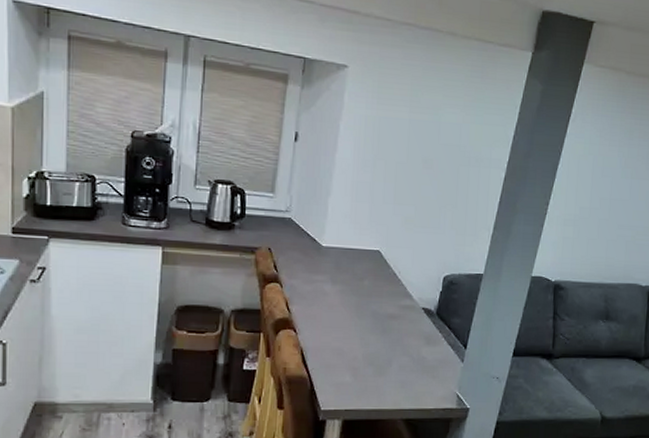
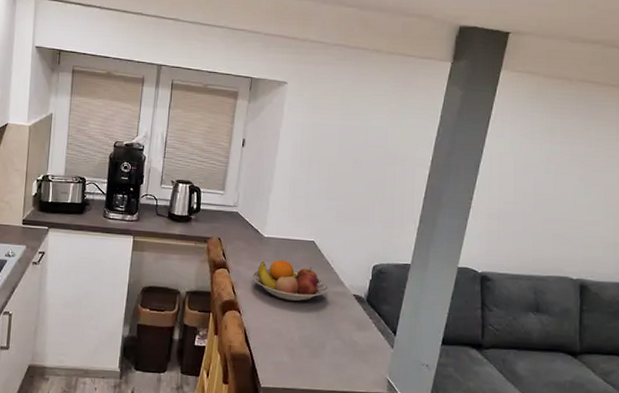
fruit bowl: none [309,272,395,317] -> present [252,260,328,302]

